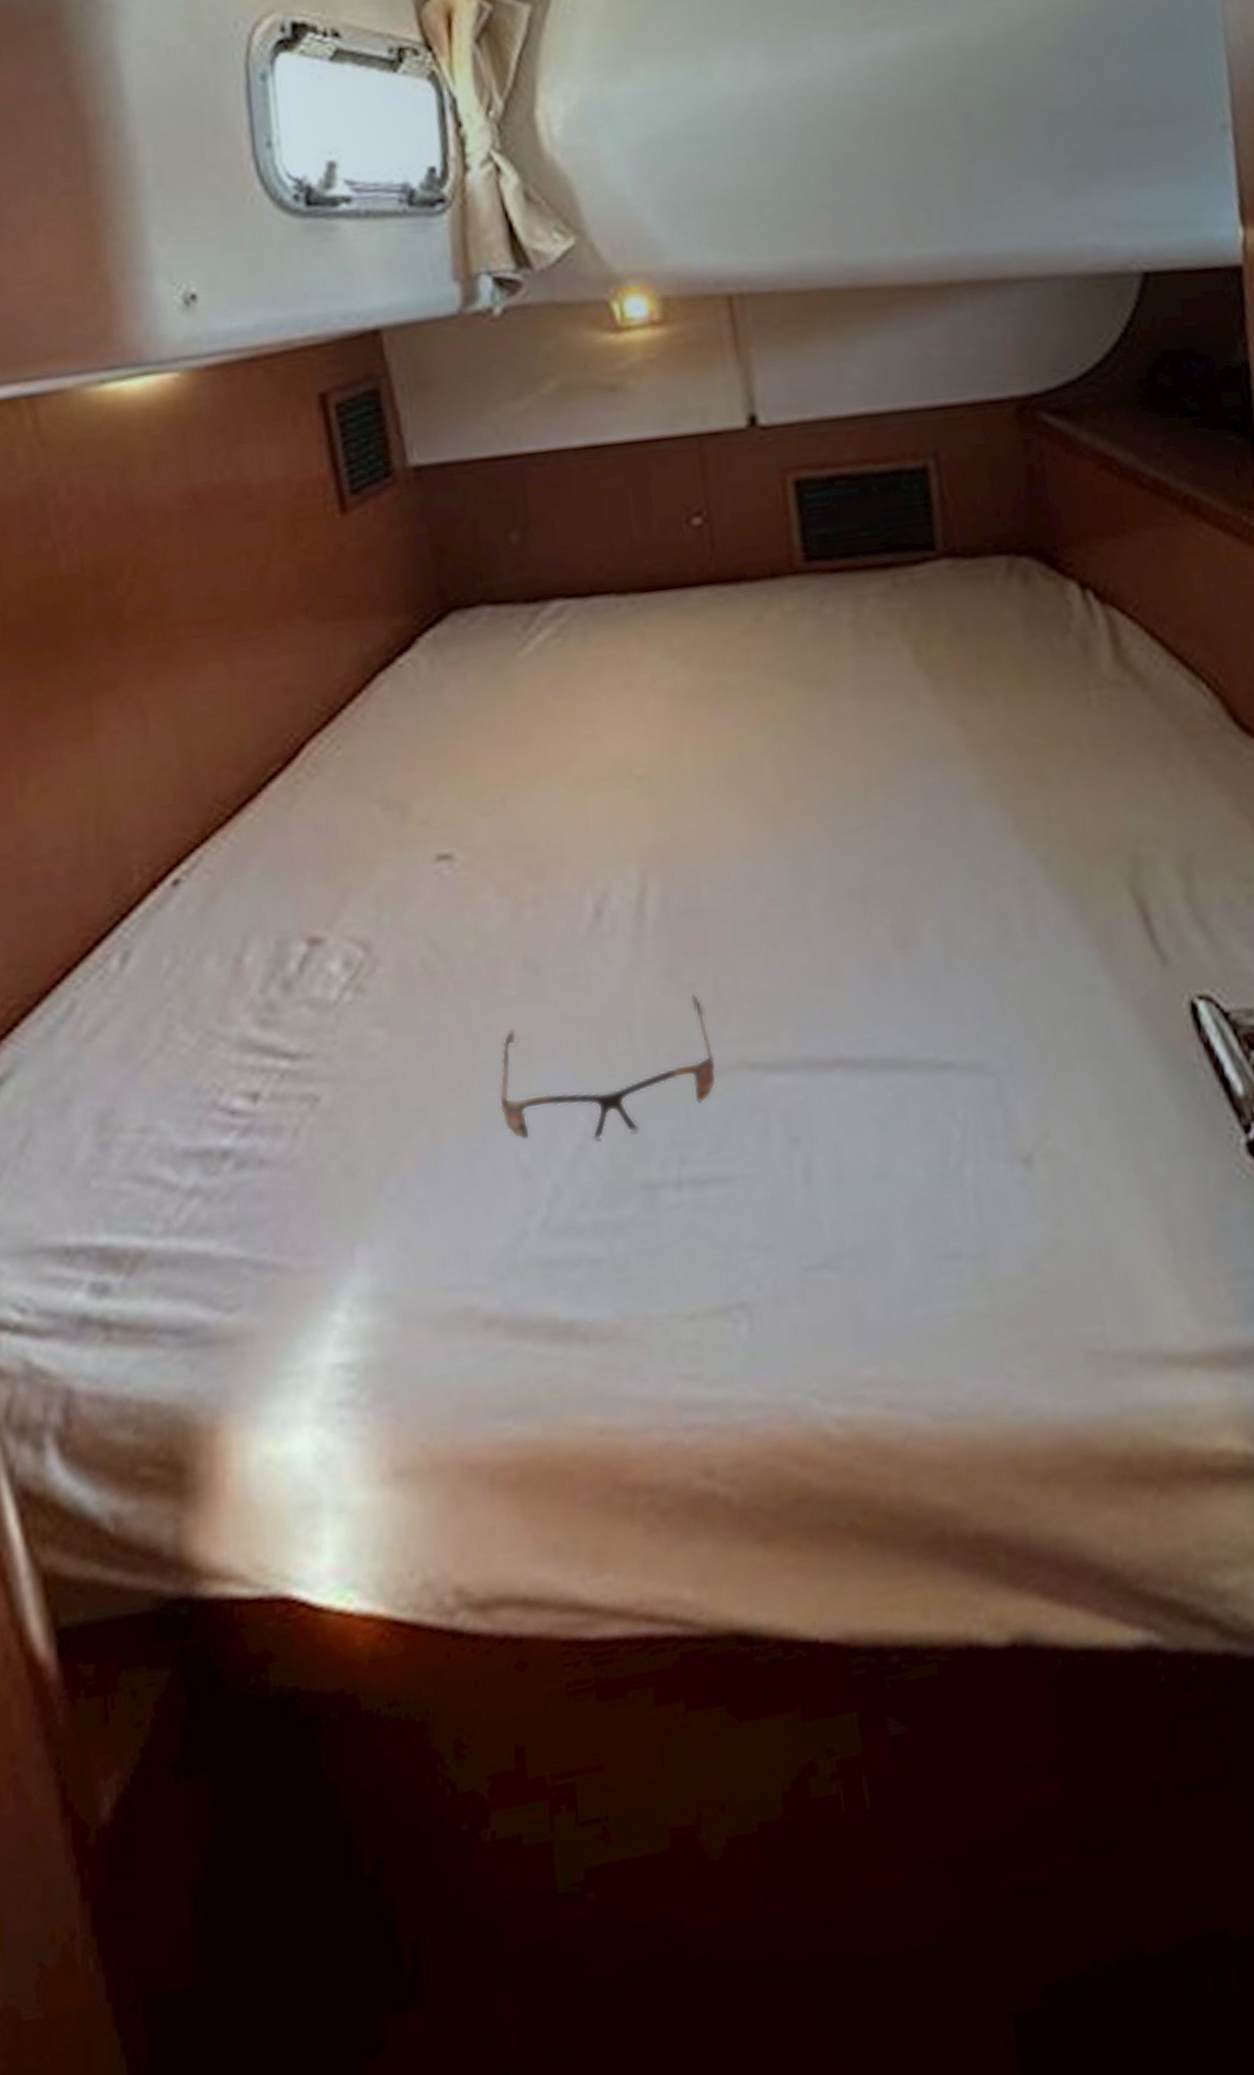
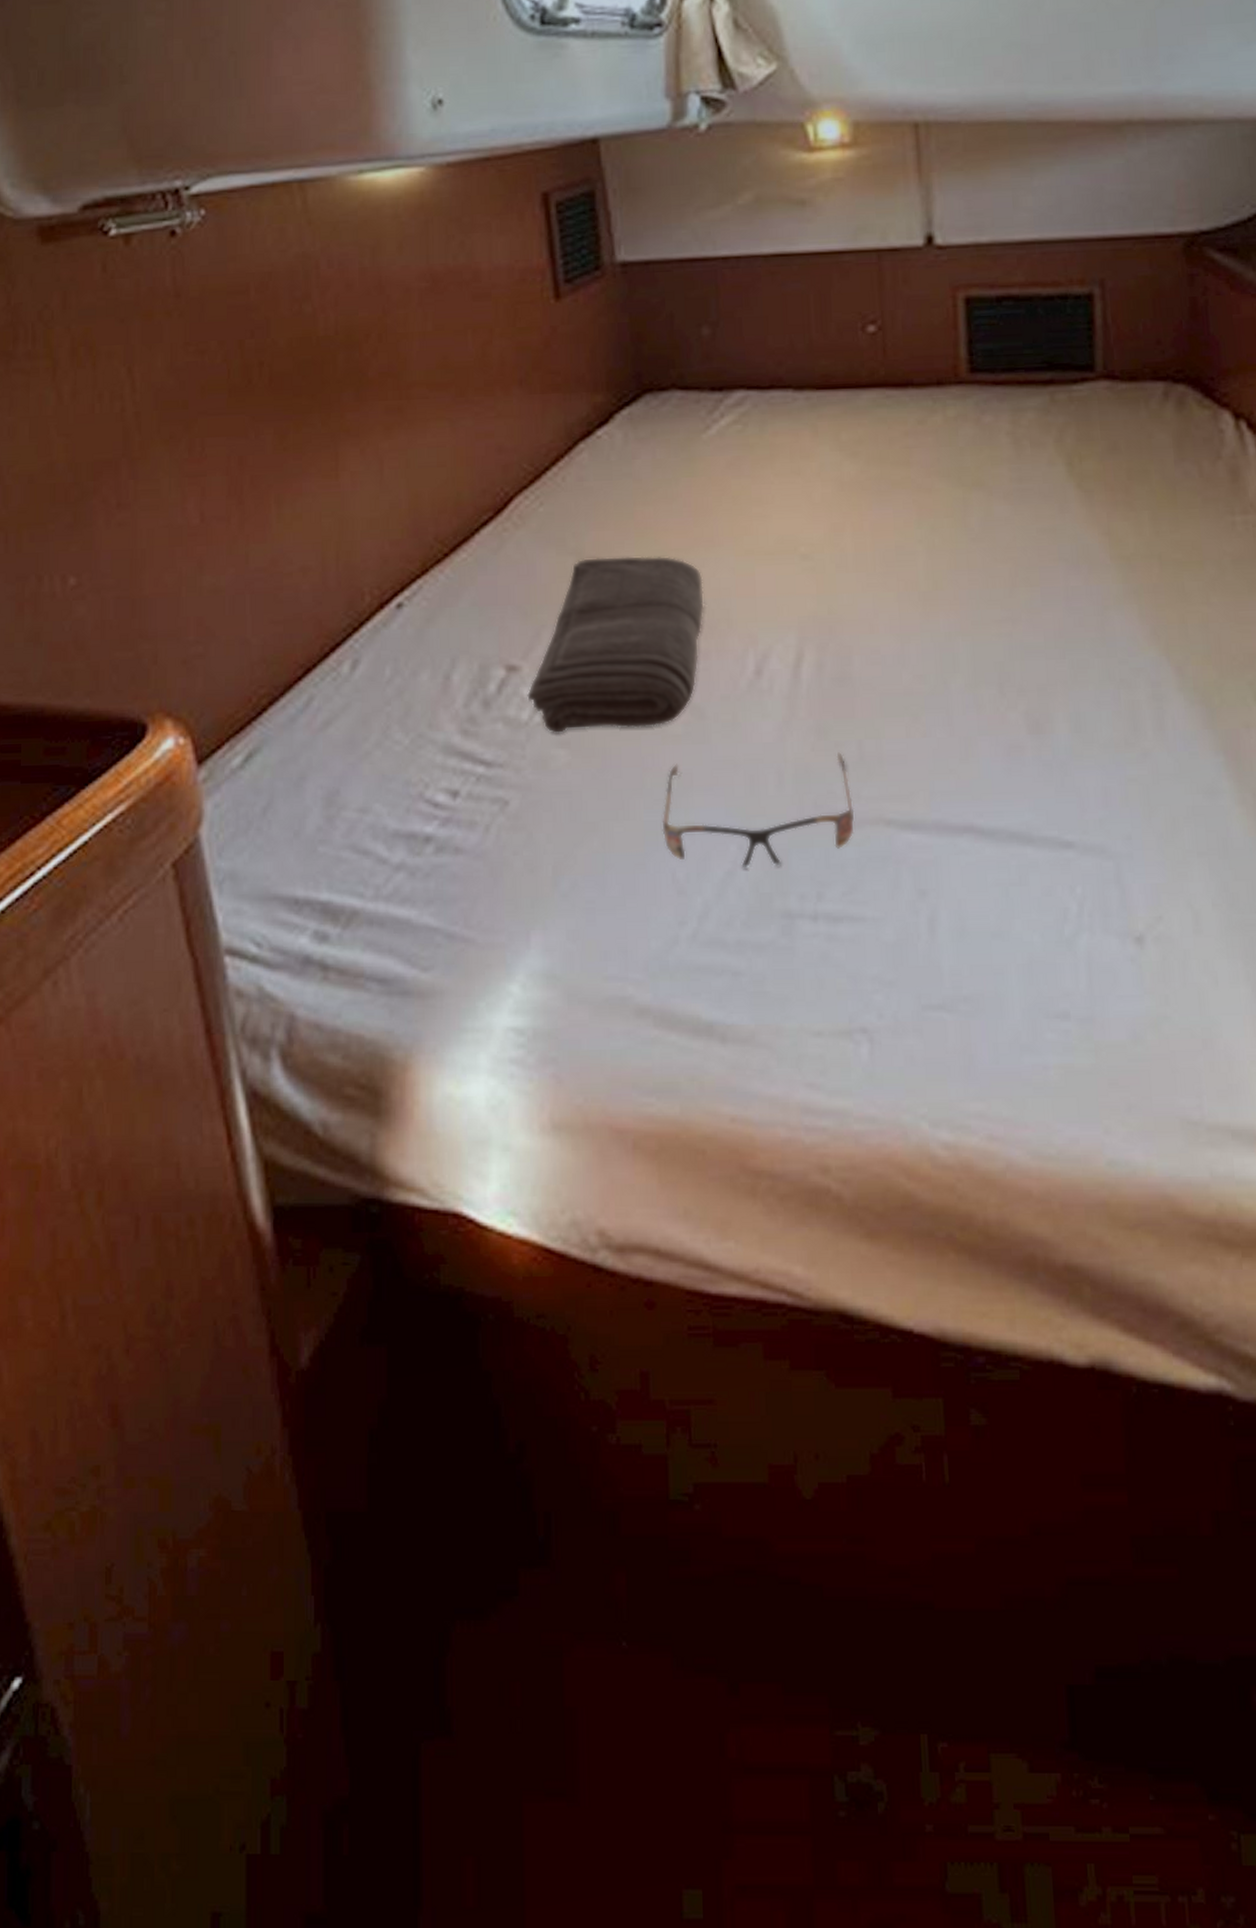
towel: none [334,793,533,1011] -> present [527,556,704,733]

